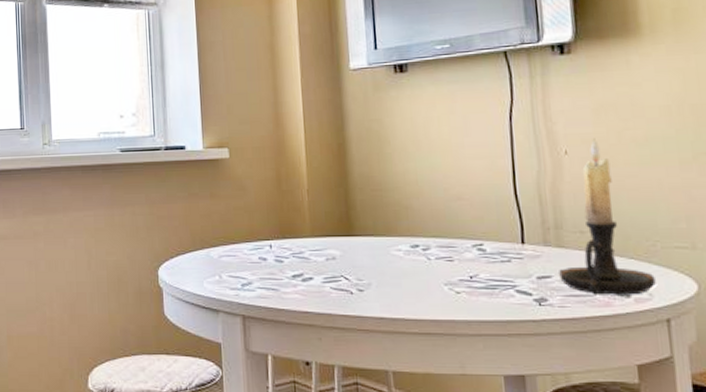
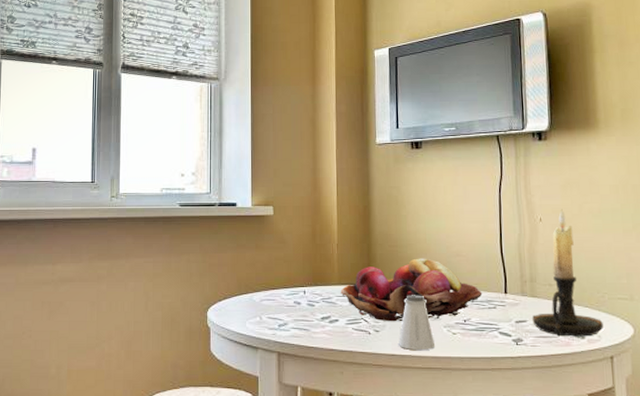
fruit basket: none [313,203,493,280] -> present [340,258,483,322]
saltshaker: none [388,247,434,312] -> present [399,295,435,350]

